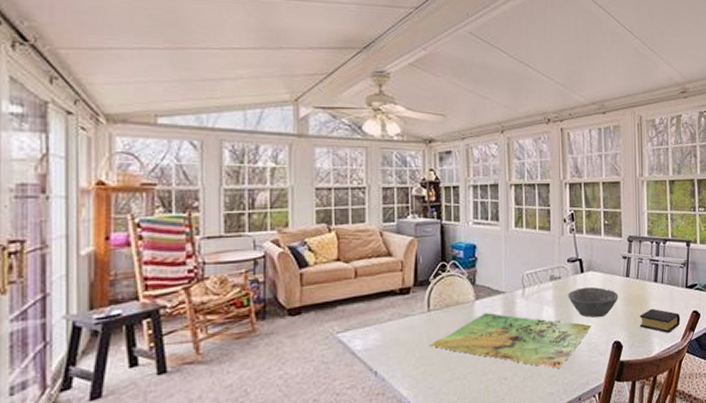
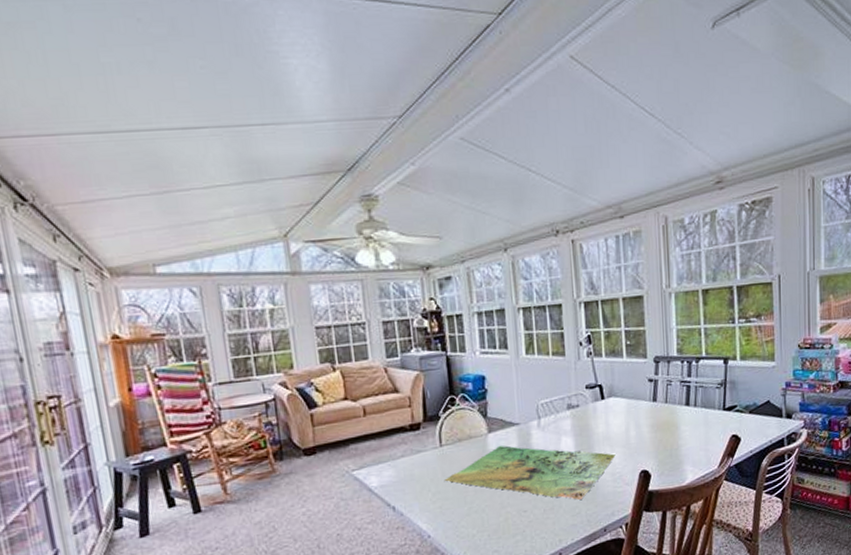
bowl: present [568,286,618,318] -> none [588,413,645,447]
book: present [639,308,681,333] -> none [669,434,717,460]

